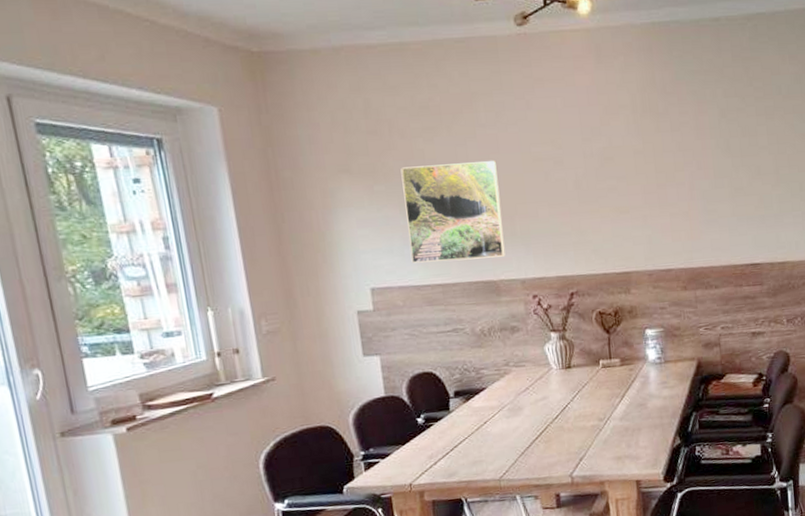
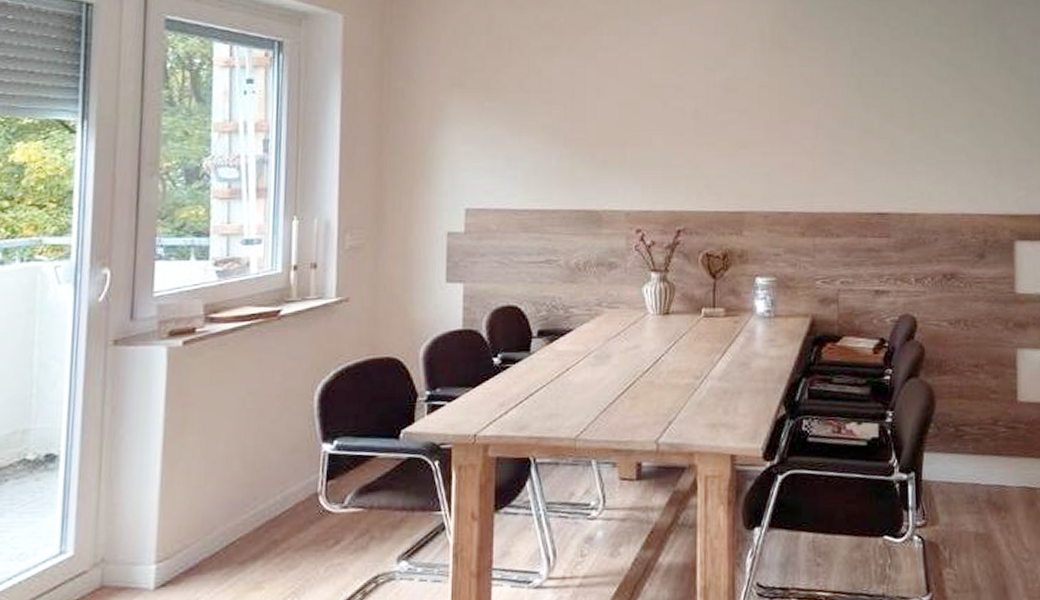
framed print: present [400,160,506,263] -> none [512,83,613,186]

